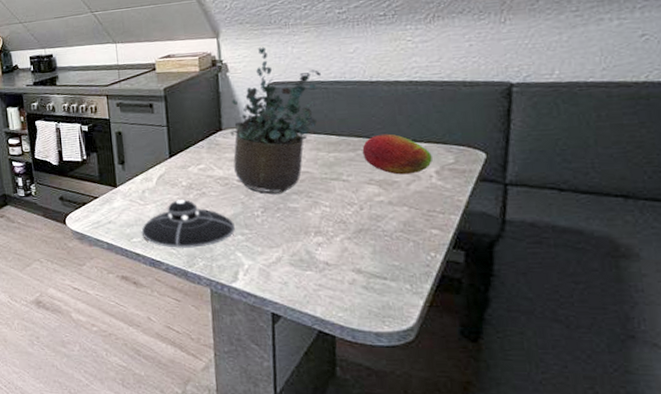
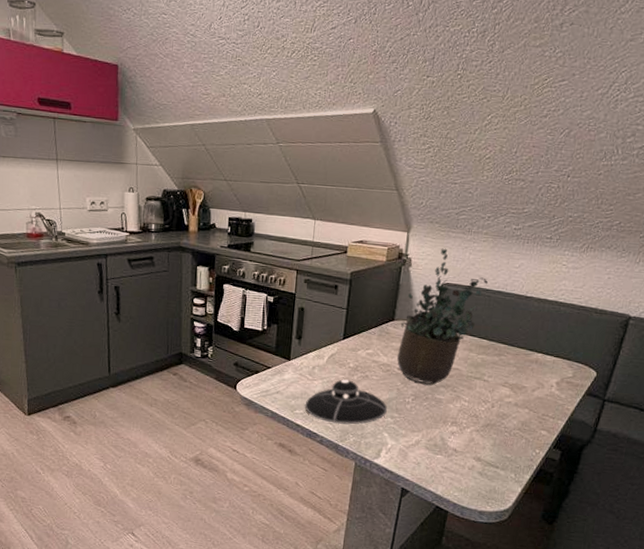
fruit: present [362,133,432,175] -> none [504,344,557,382]

